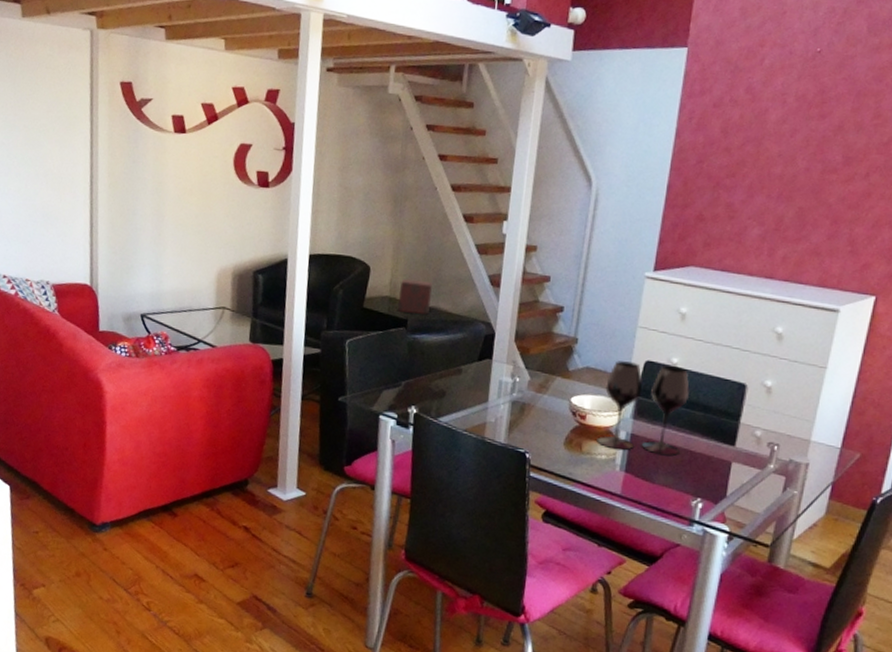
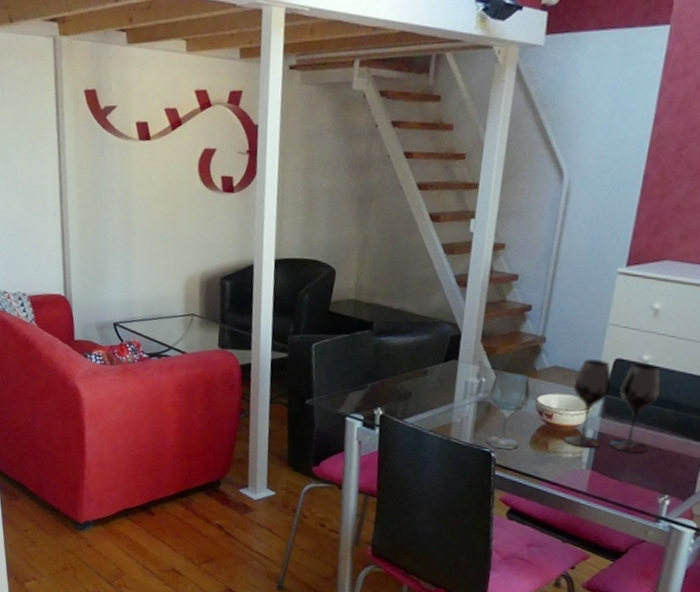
decorative box: present [398,278,434,316] -> none [364,281,399,318]
wine glass: none [520,372,564,451] -> present [486,372,531,450]

